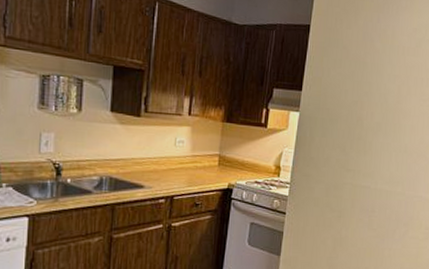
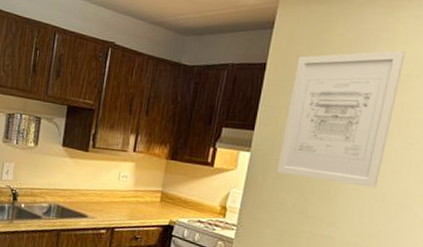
wall art: none [322,17,420,141] -> present [277,50,406,188]

